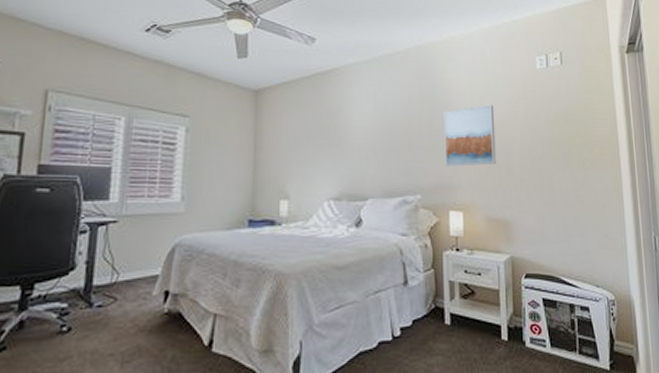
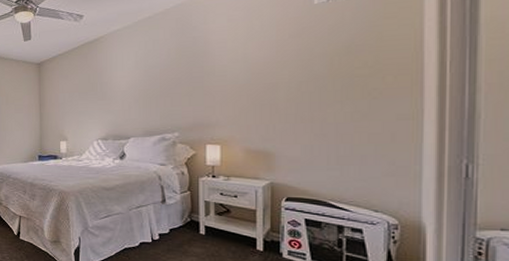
wall art: present [443,105,496,167] -> none [202,48,259,107]

